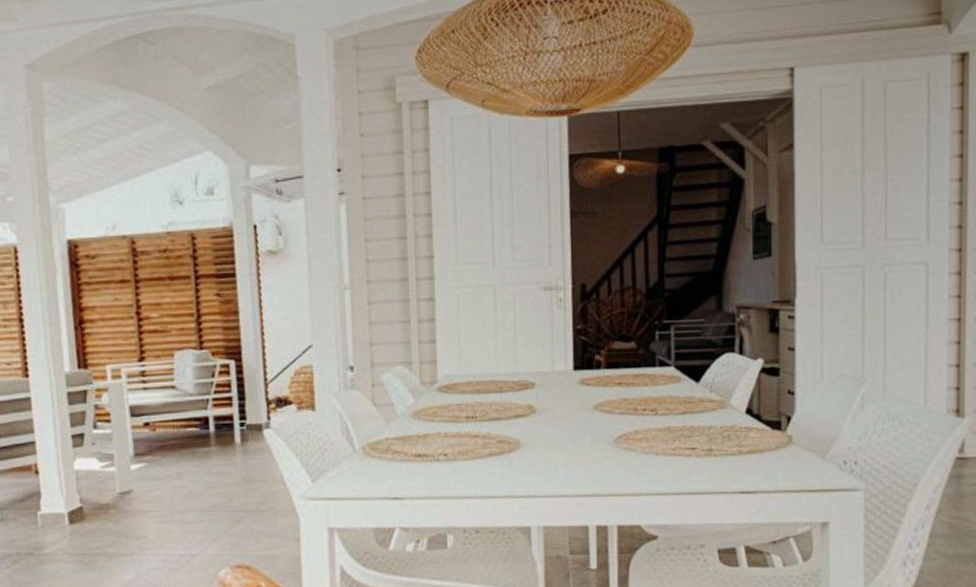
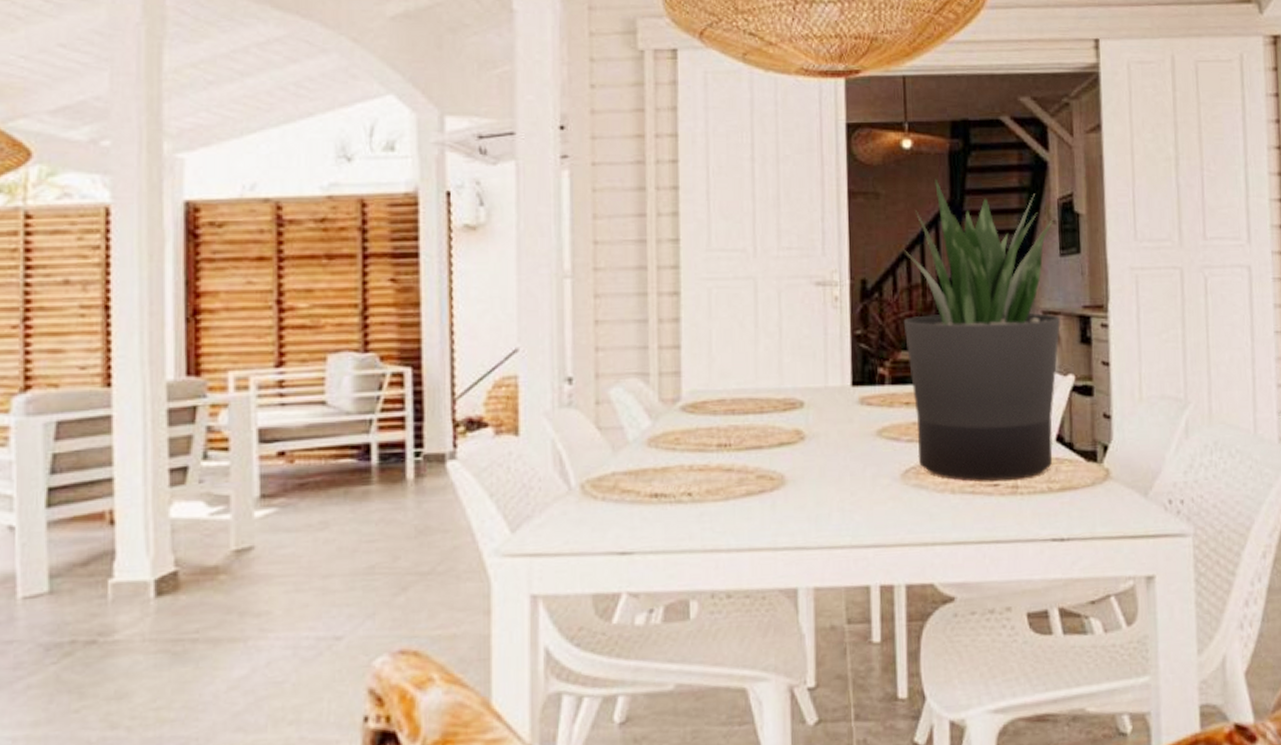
planter: none [616,198,752,445] -> present [903,178,1060,481]

